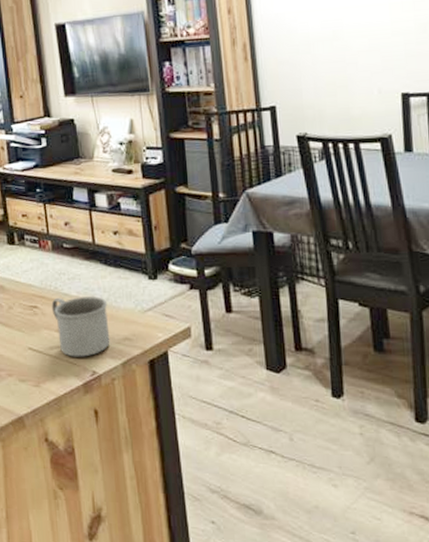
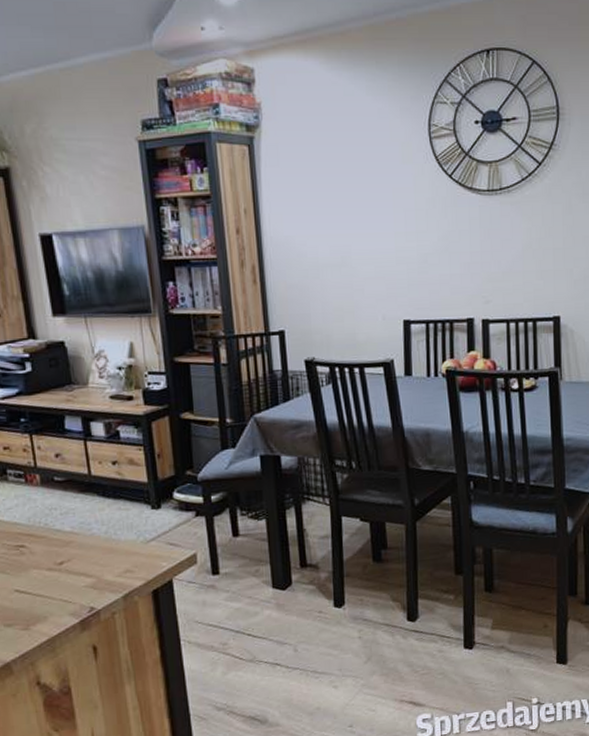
mug: present [51,297,110,357] -> none [41,530,110,595]

